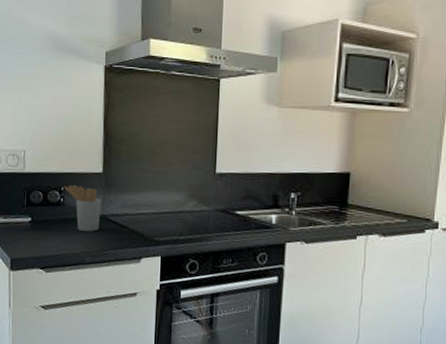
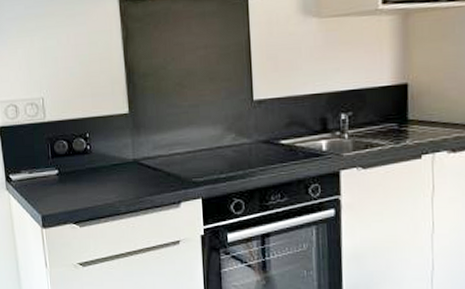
utensil holder: present [63,184,101,232] -> none [88,129,132,179]

